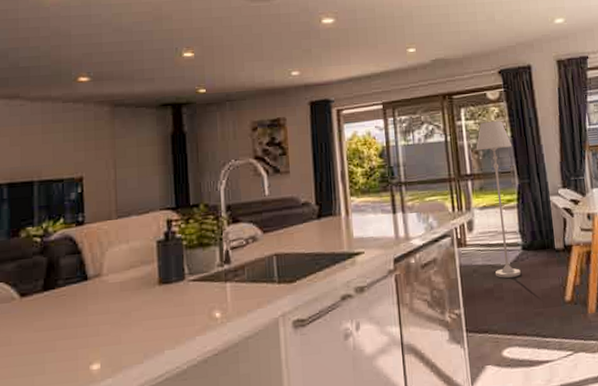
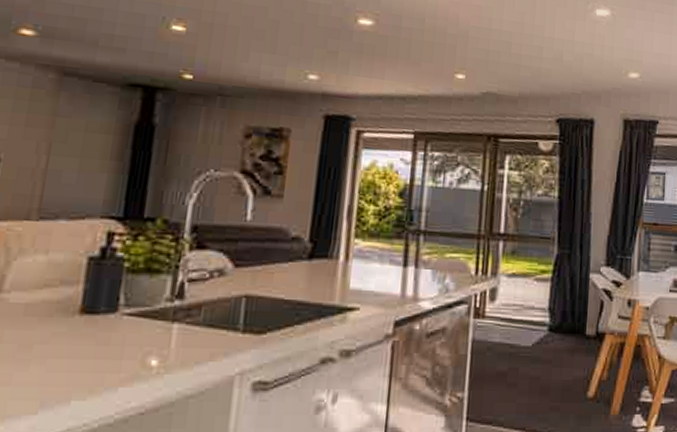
floor lamp: present [476,121,521,278] -> none [513,175,558,362]

